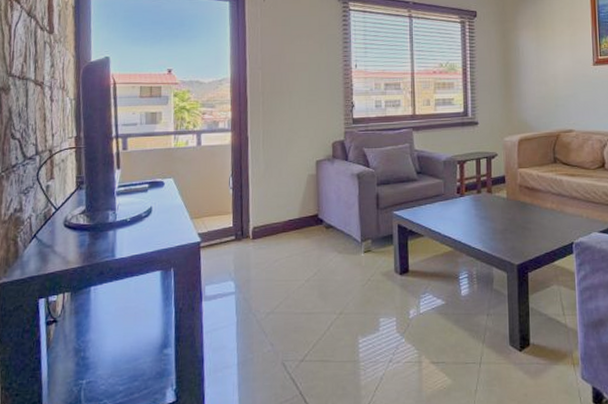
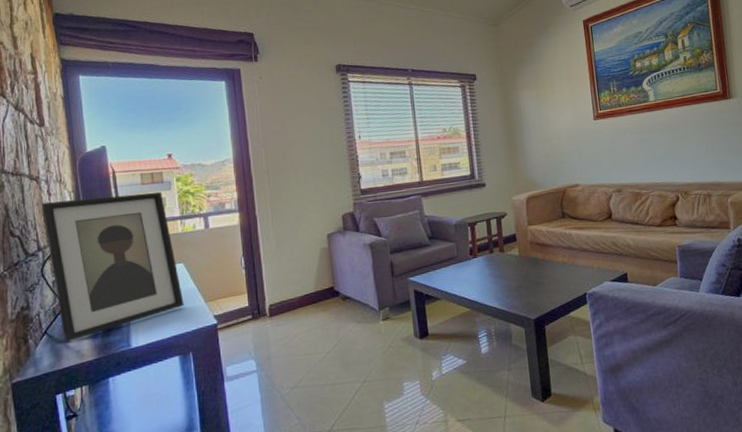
picture frame: none [43,105,170,247] -> present [41,191,184,342]

